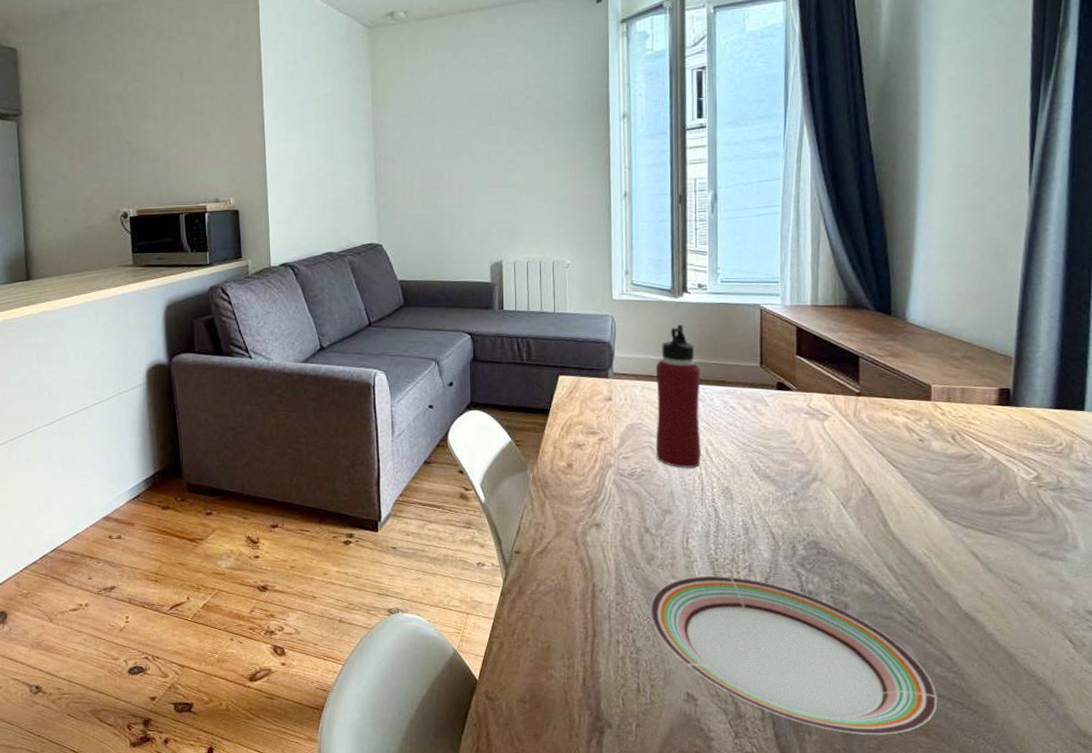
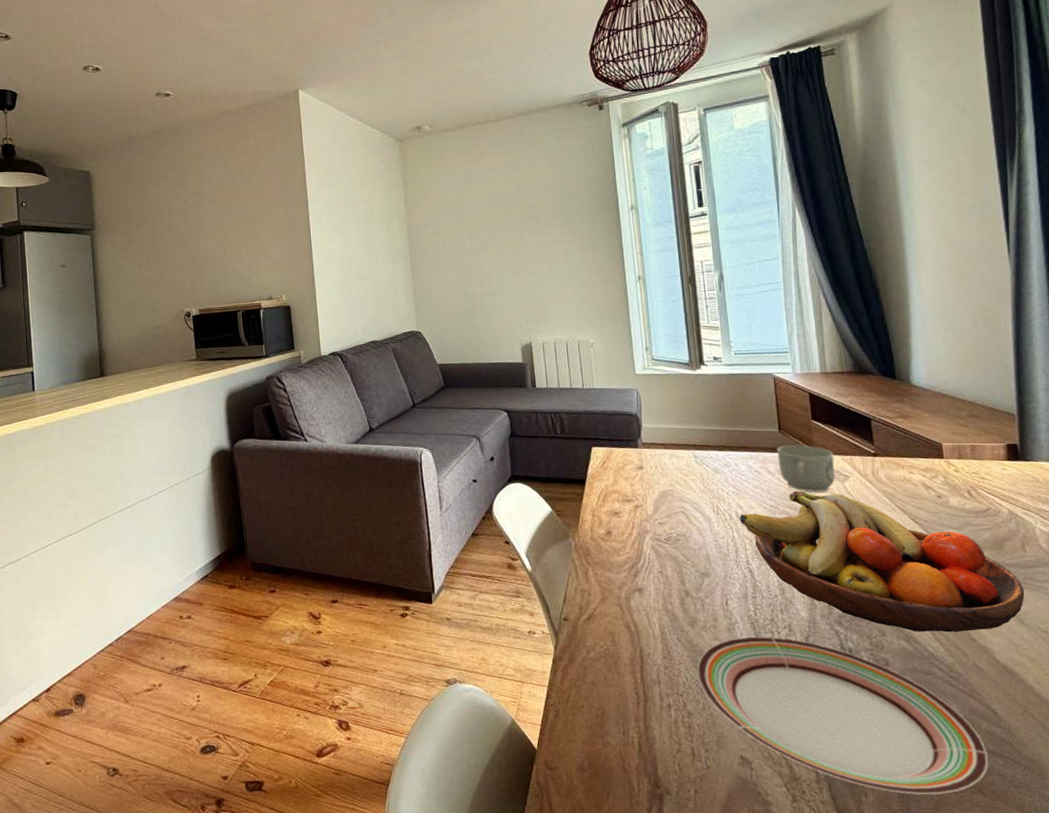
water bottle: present [655,325,701,468] -> none [681,395,732,532]
fruit bowl: none [709,429,997,578] -> present [739,490,1025,633]
mug: none [755,380,816,432] -> present [777,444,835,493]

